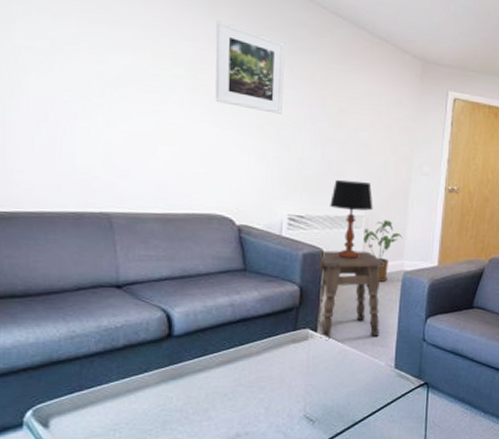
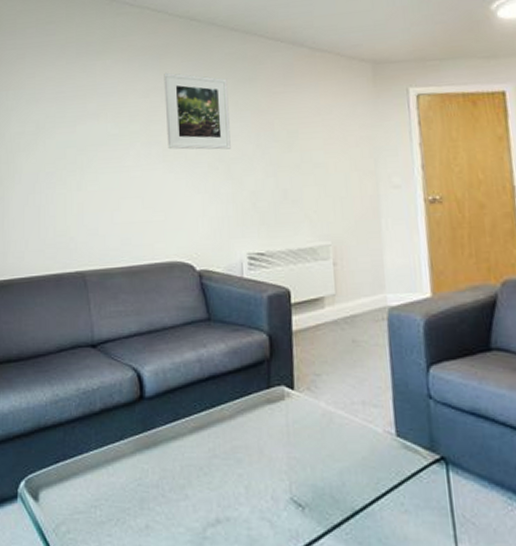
side table: present [317,250,384,341] -> none [284,286,370,400]
table lamp: present [330,179,373,260] -> none [290,205,340,298]
house plant: present [363,220,403,282] -> none [333,246,381,322]

